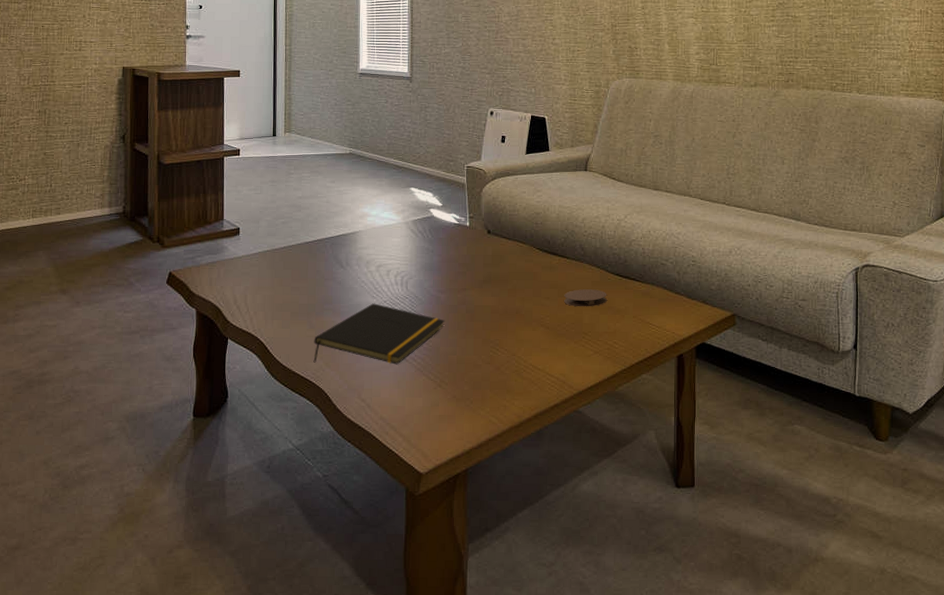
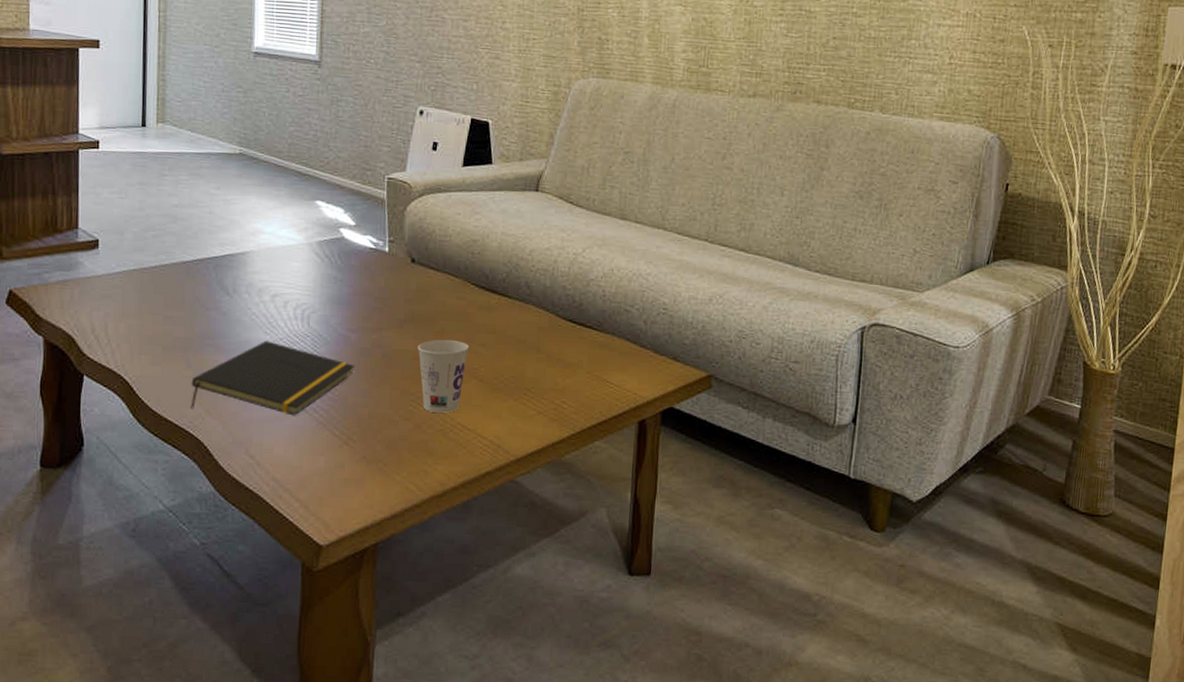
cup: none [495,295,537,356] -> present [418,339,470,413]
coaster: present [564,289,607,307] -> none [503,336,556,358]

